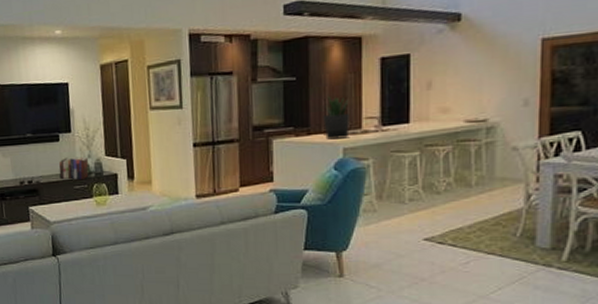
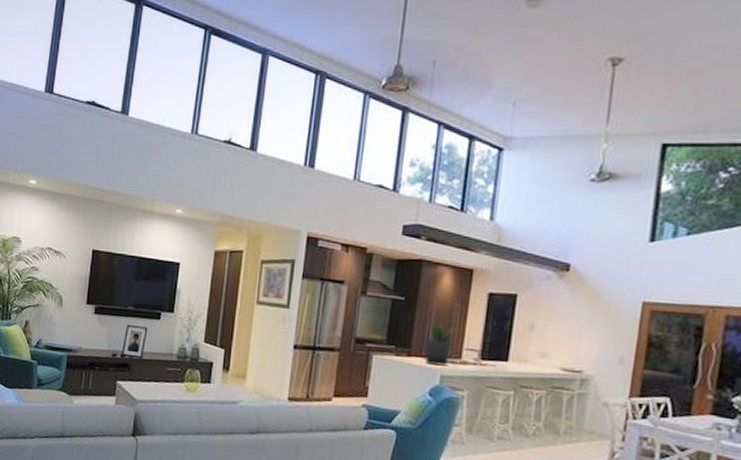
picture frame: none [27,151,50,182] -> present [122,325,148,359]
books: present [59,156,89,180] -> none [154,337,186,363]

